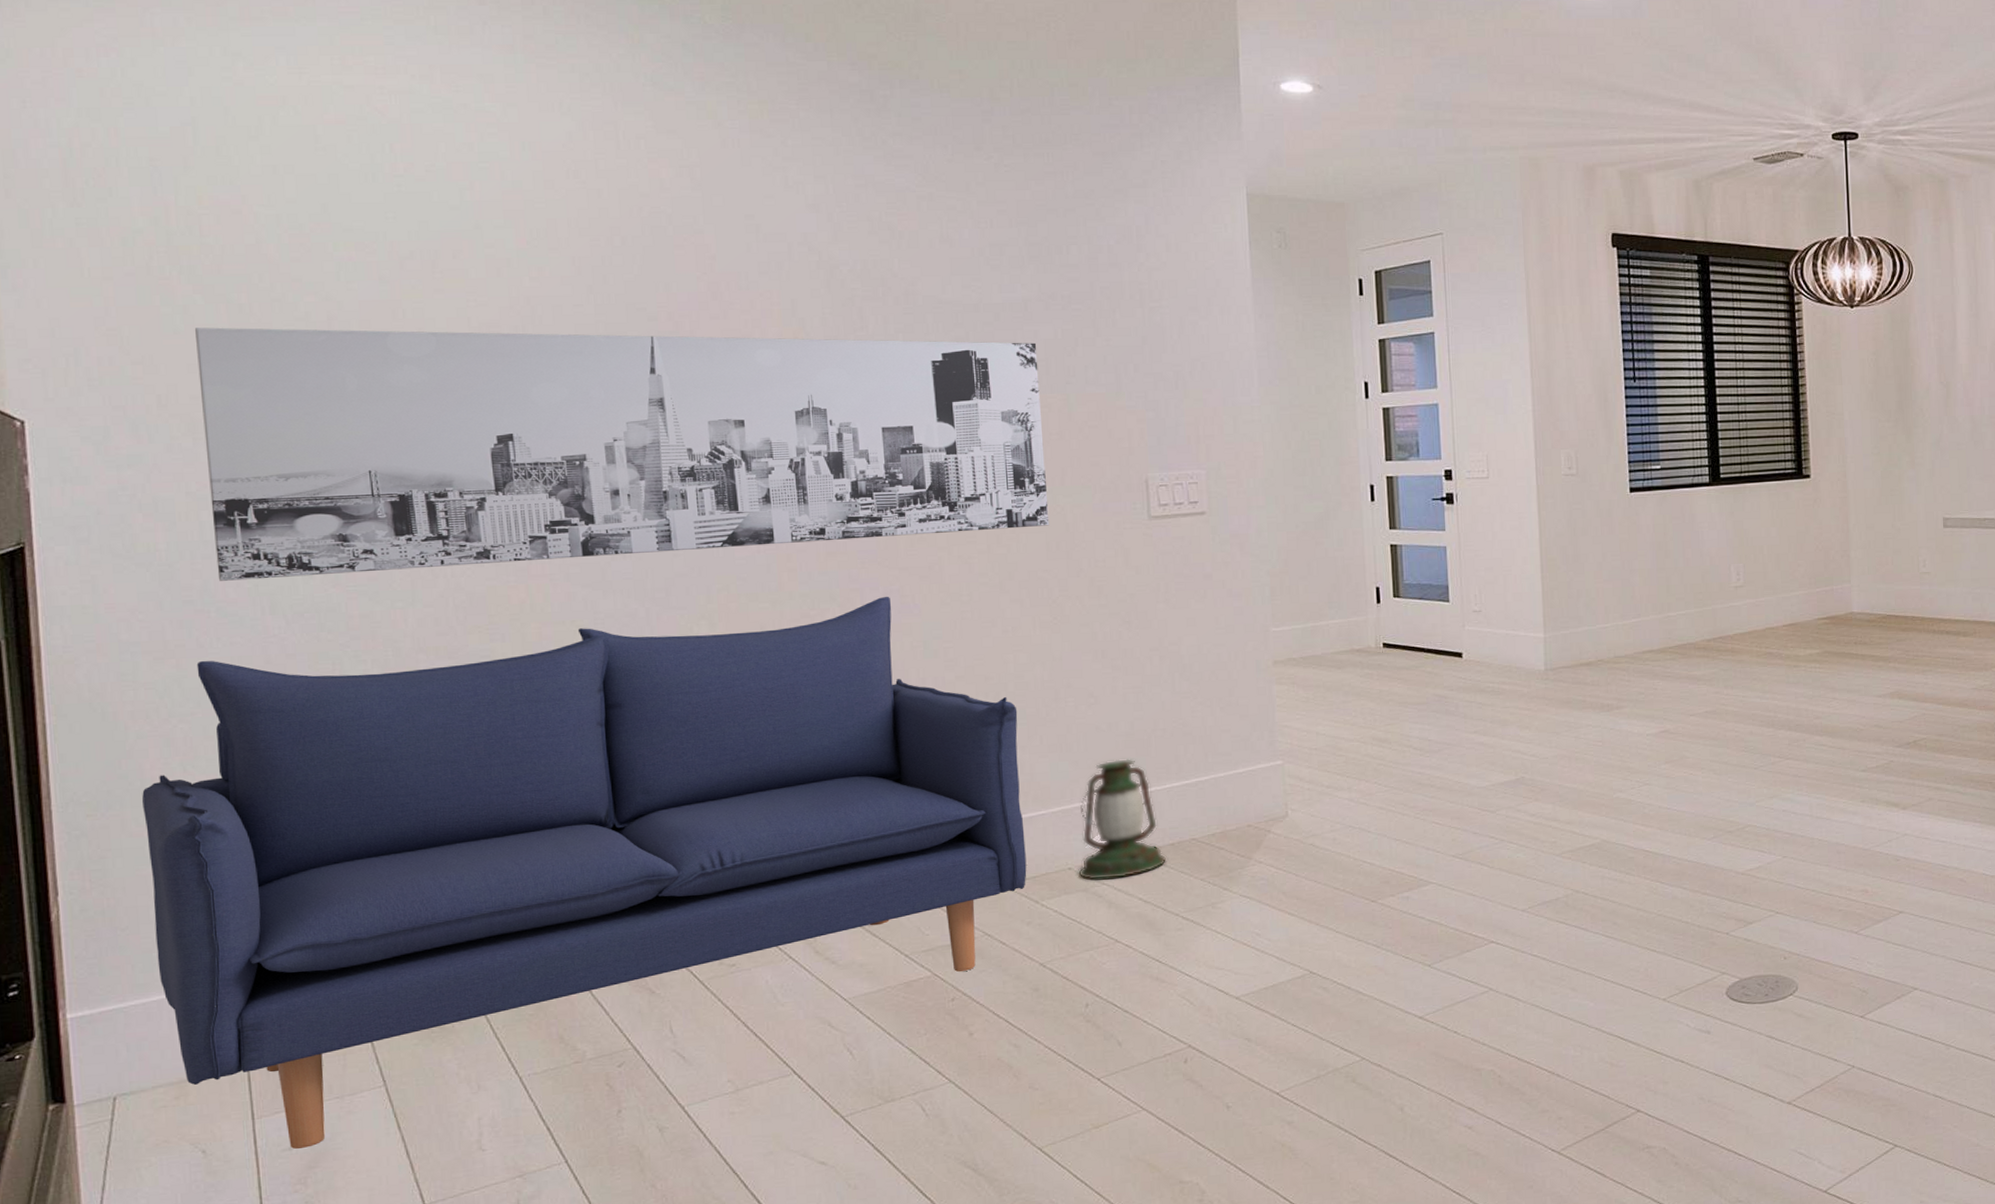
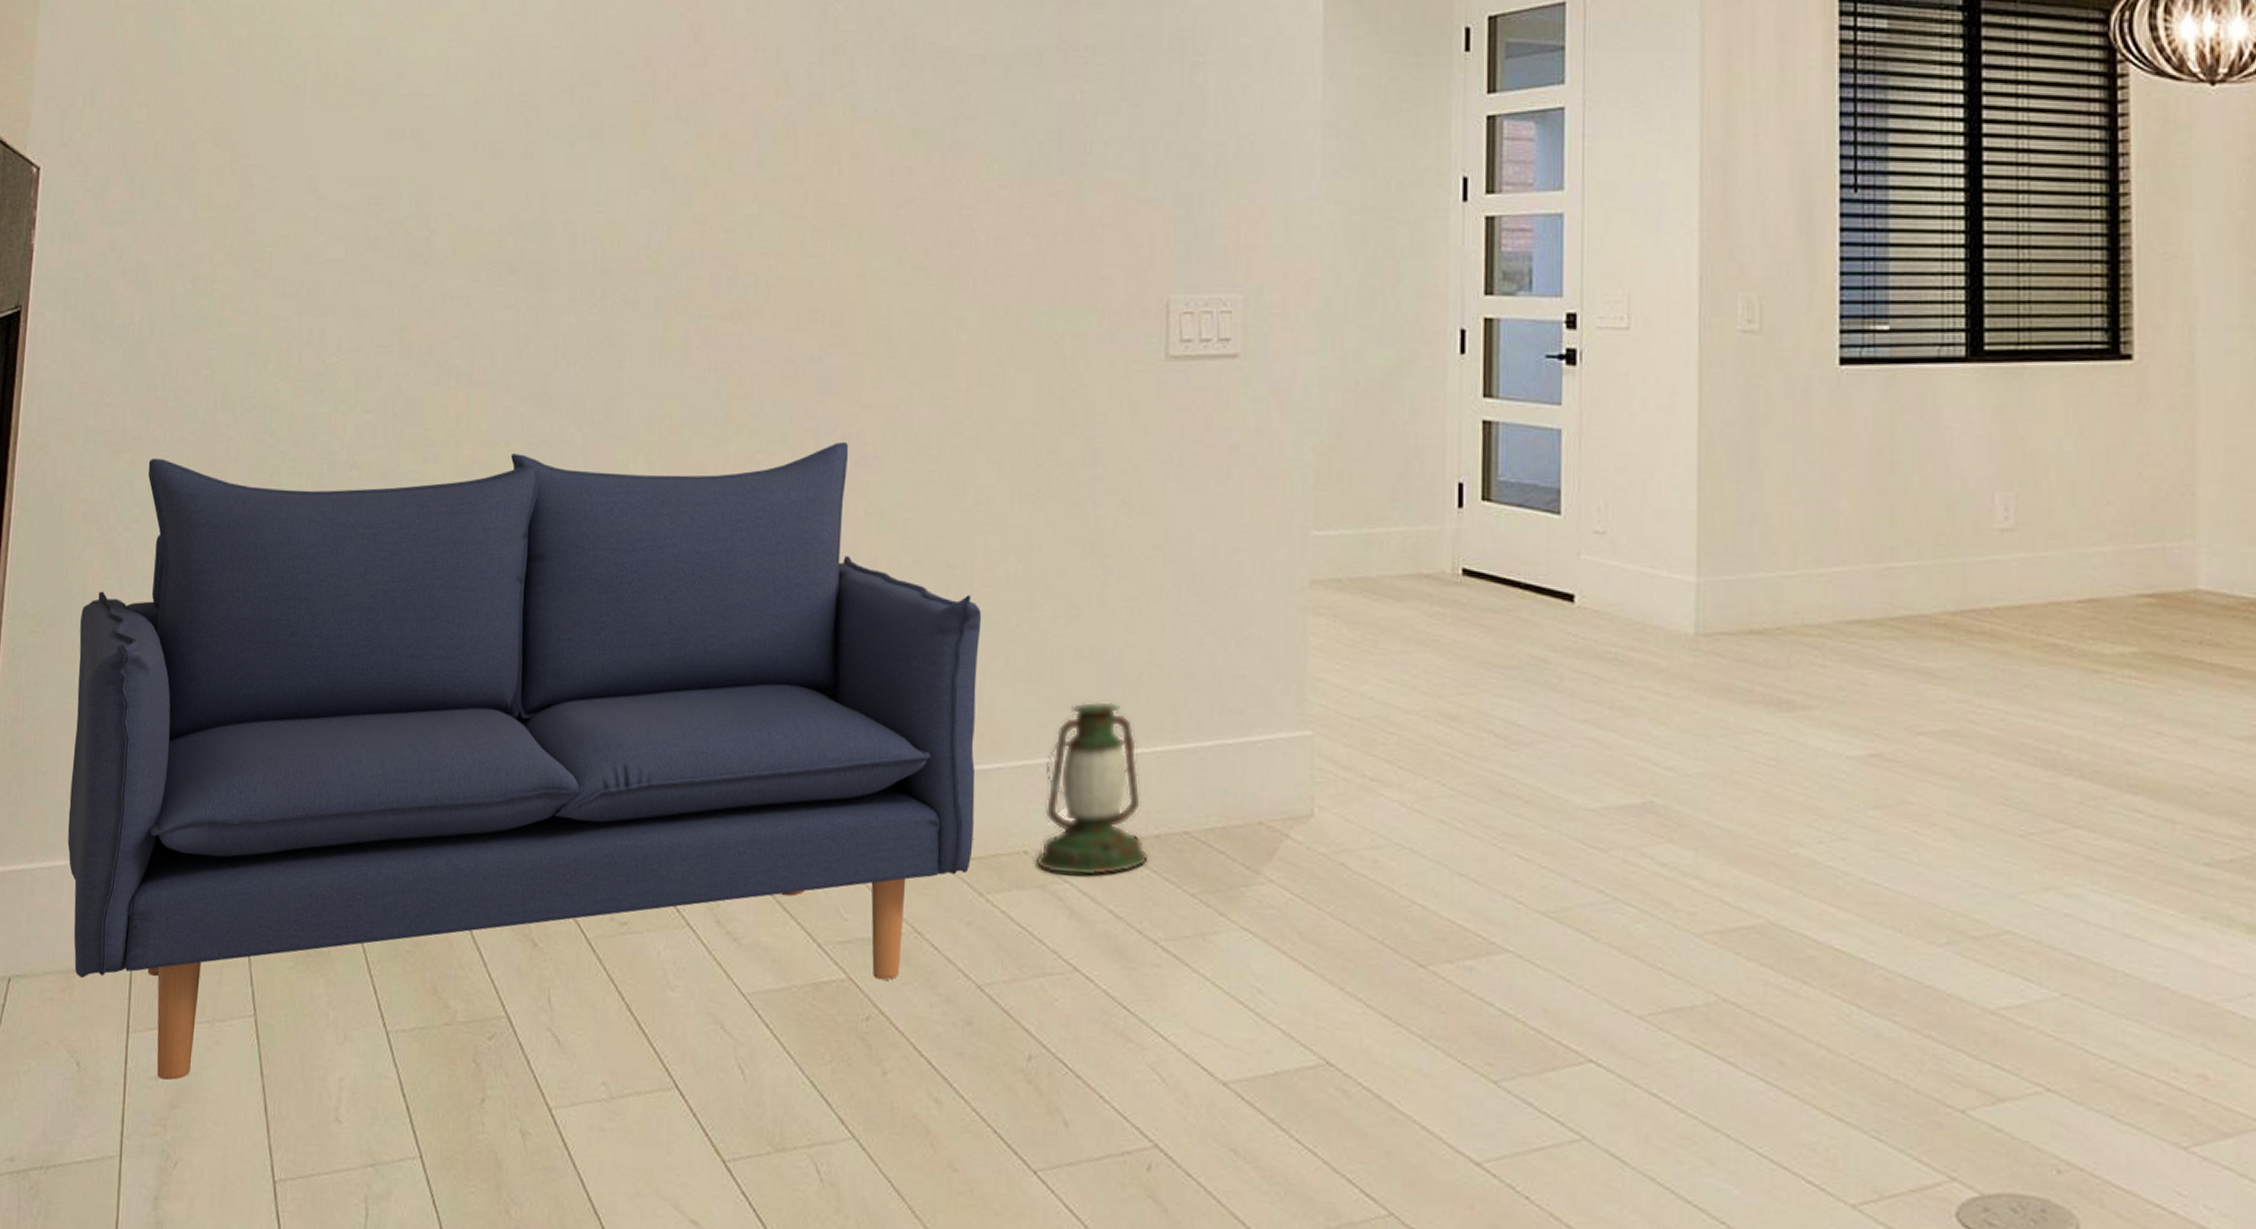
wall art: present [195,327,1050,581] -> none [180,66,1050,365]

